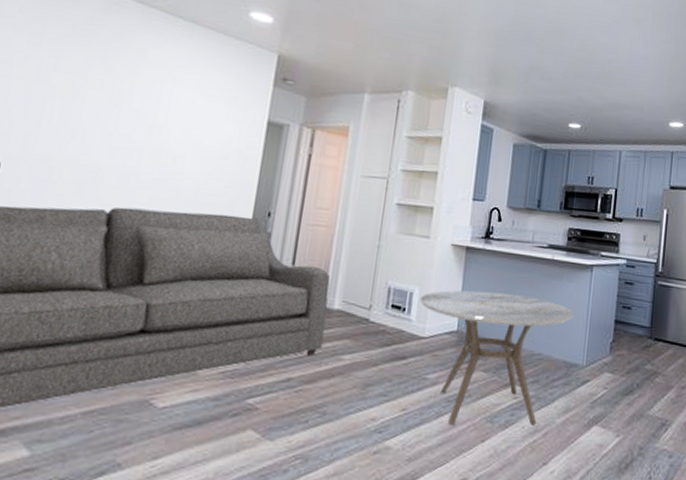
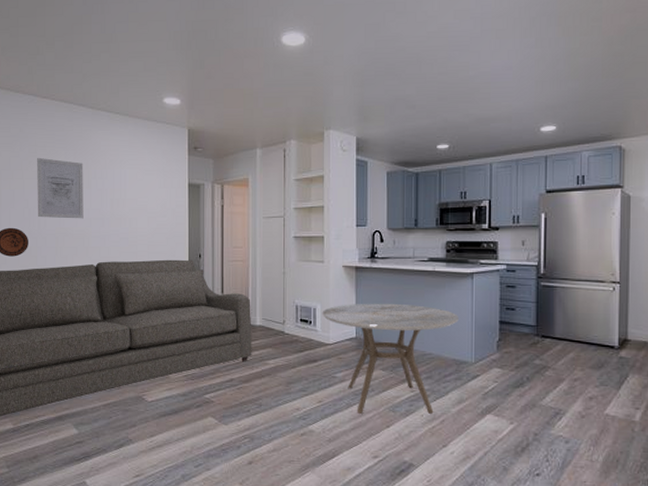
wall art: none [23,52,116,146] -> present [37,157,84,219]

